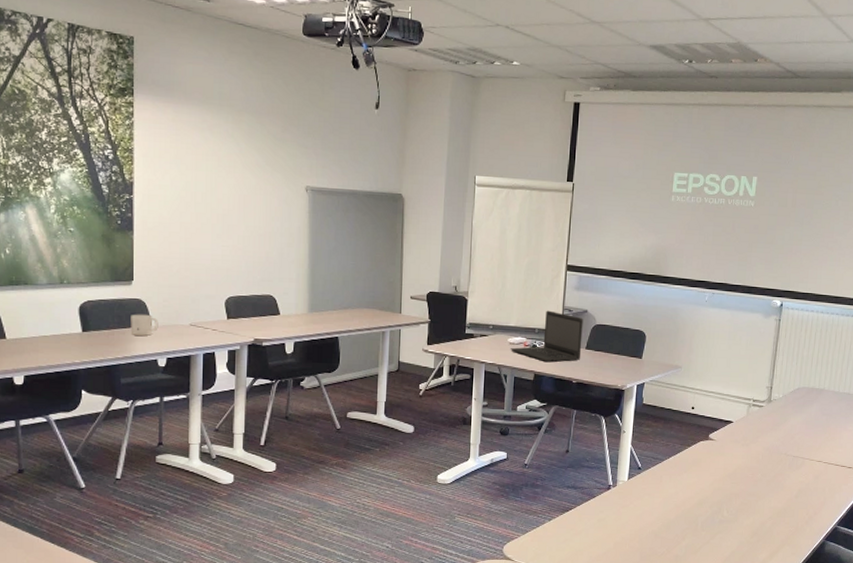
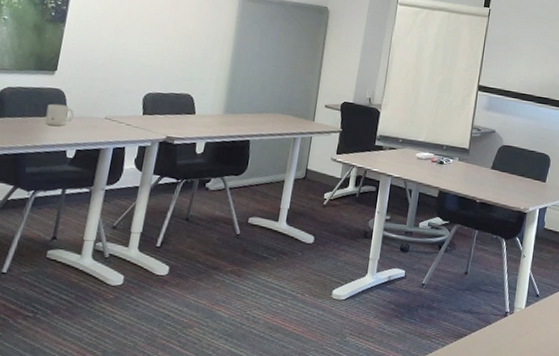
laptop: present [511,310,583,363] -> none [418,128,491,181]

